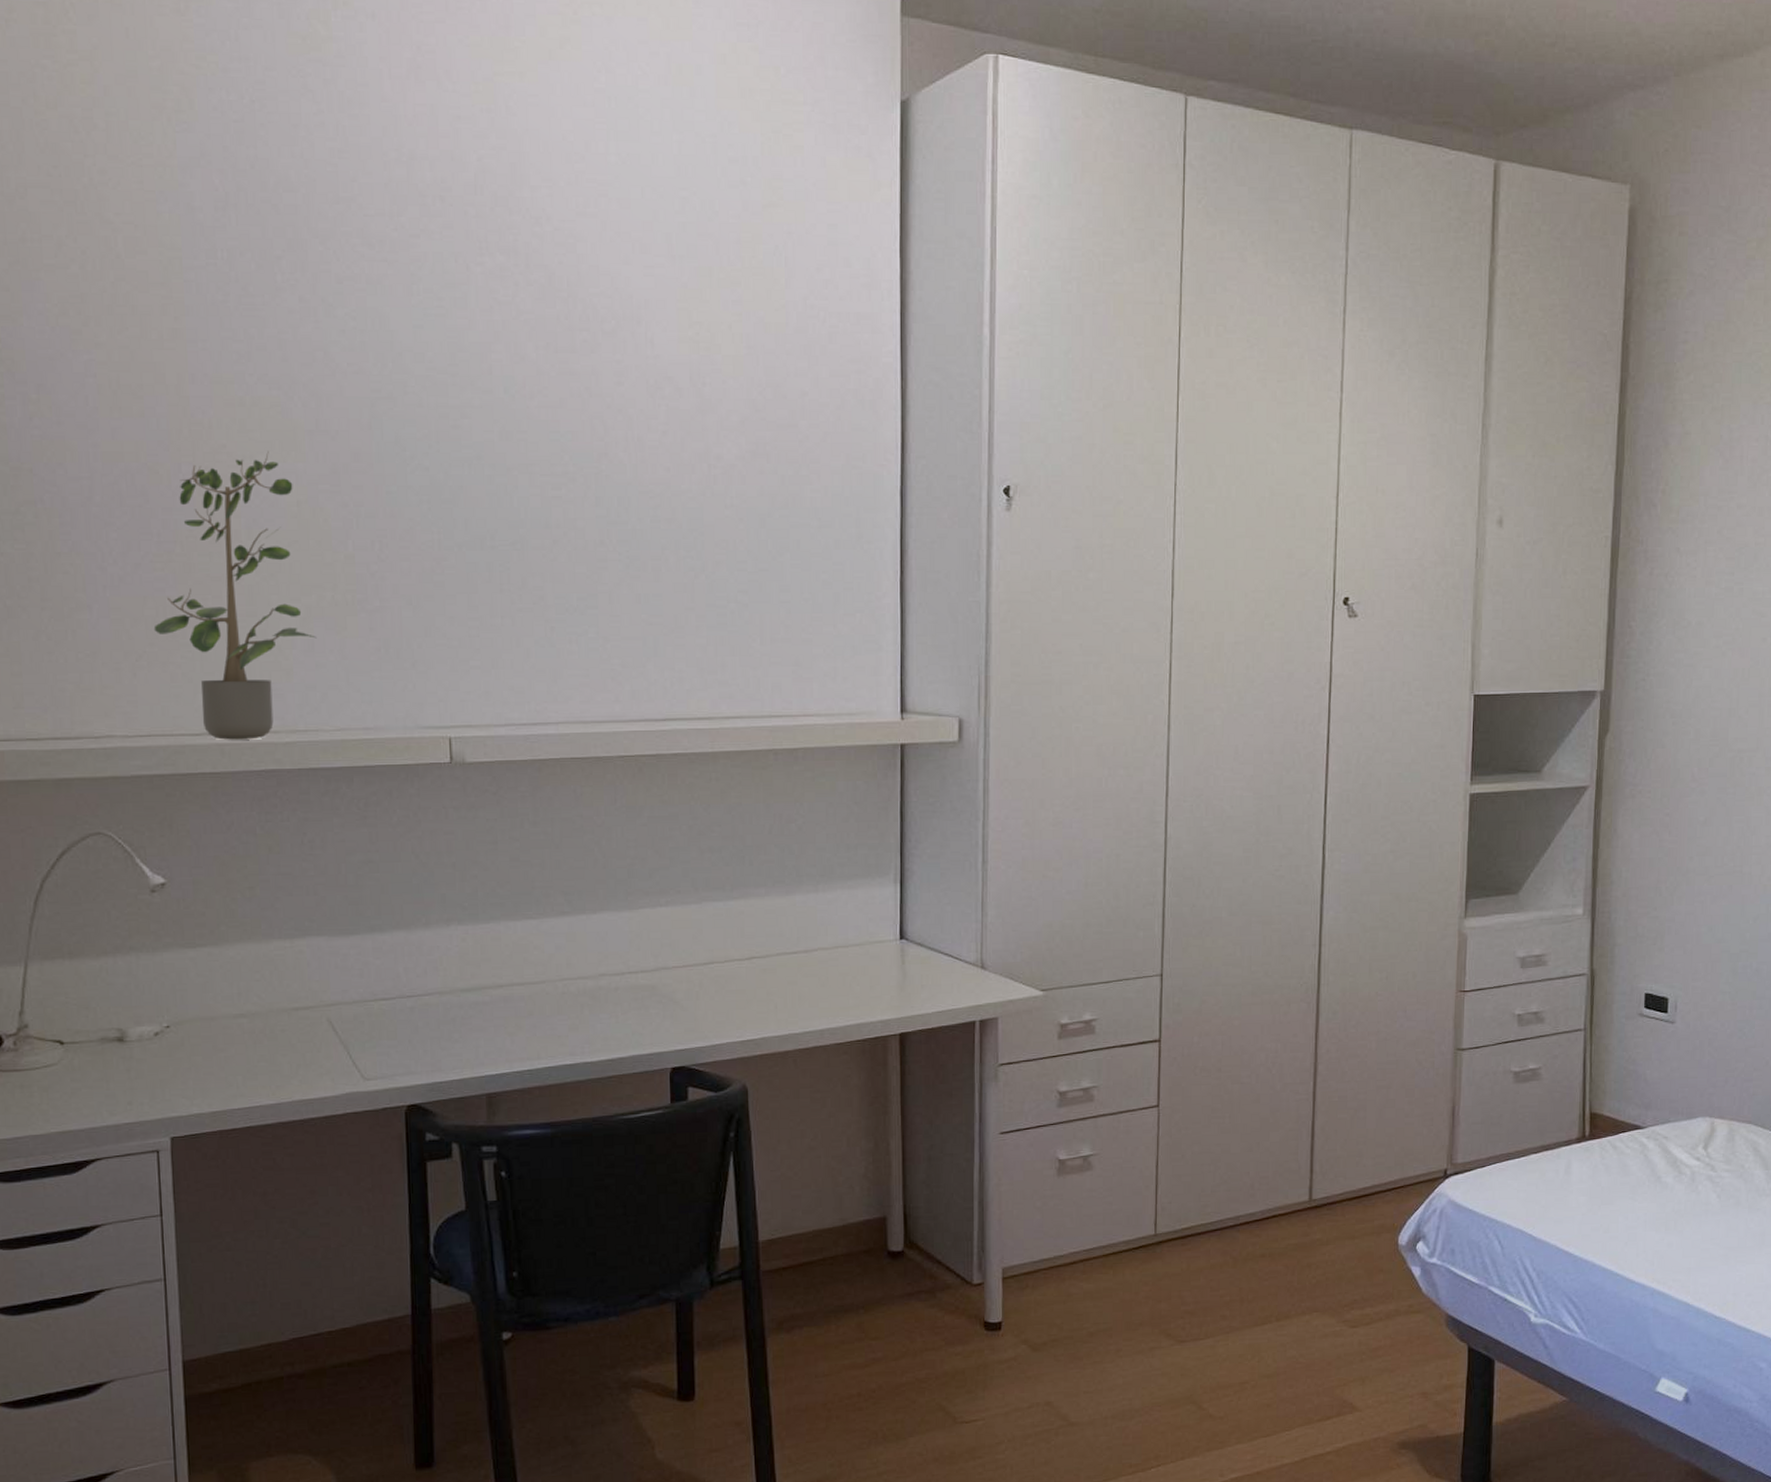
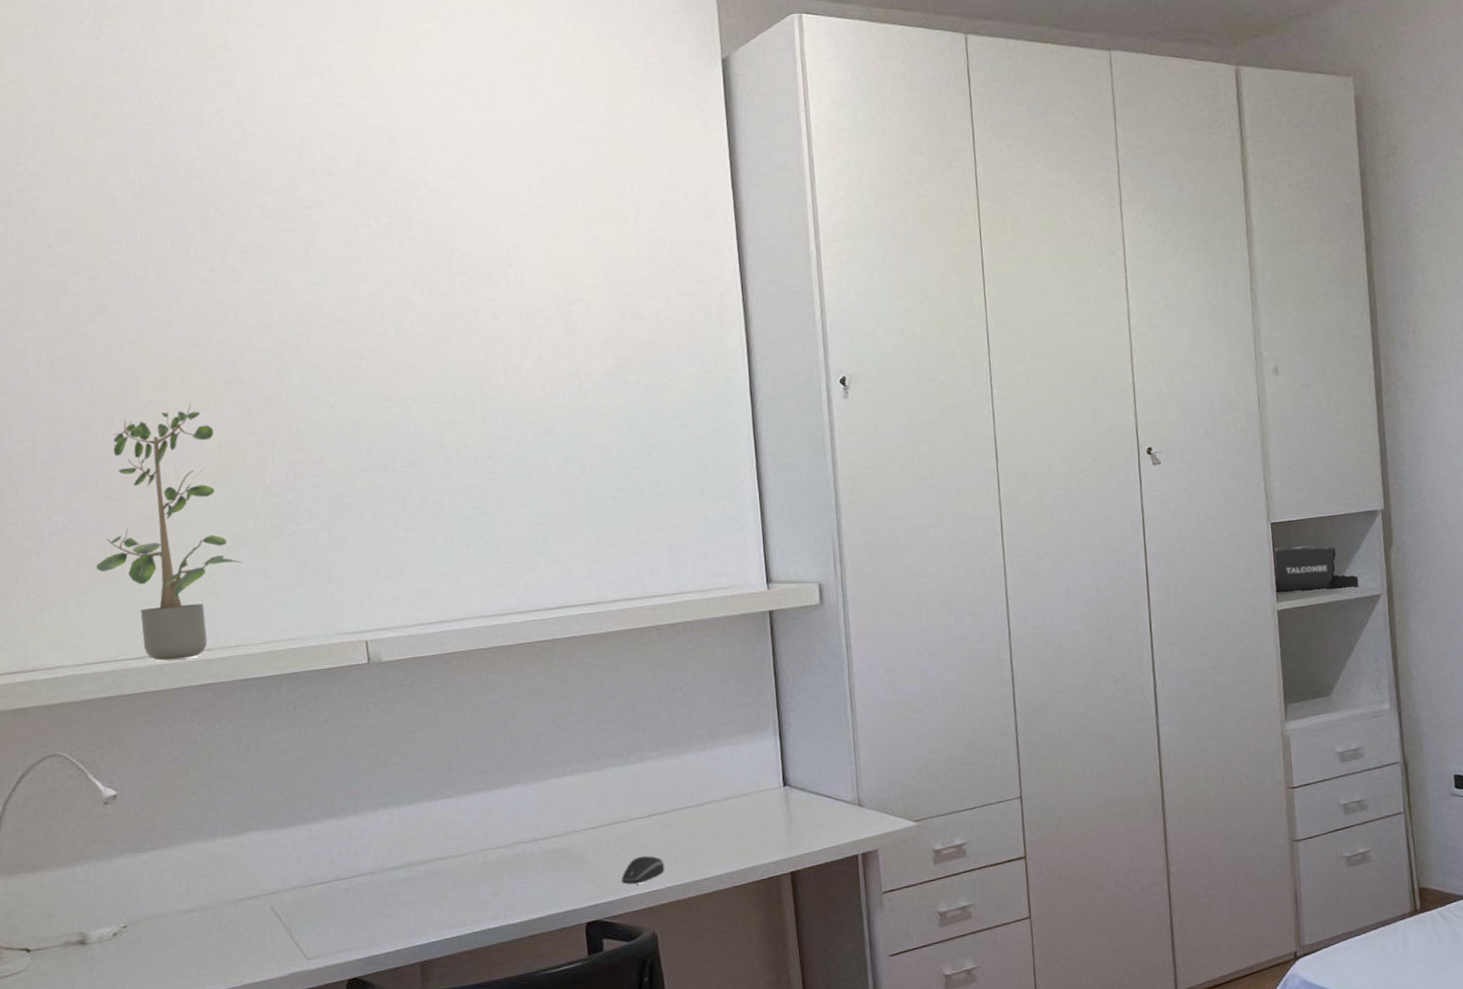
computer mouse: none [713,1002,762,1032] -> present [621,856,665,885]
box: none [1469,724,1566,775] -> present [1274,546,1359,592]

